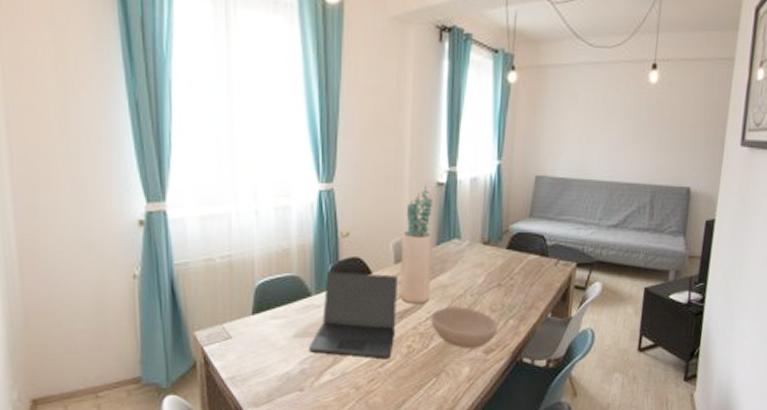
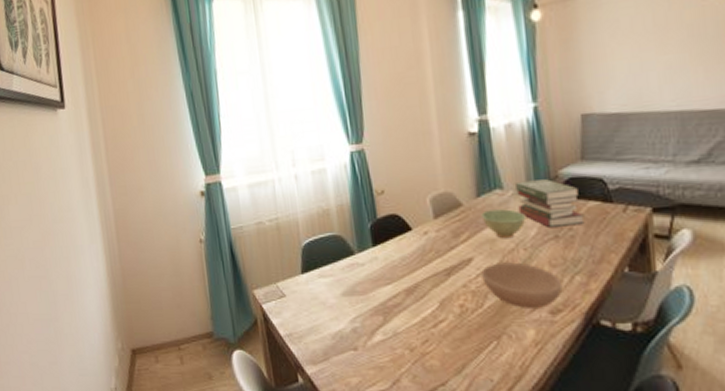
laptop: present [309,271,398,360] -> none [358,229,445,319]
vase: present [400,184,433,305] -> none [438,136,478,261]
bowl: none [438,258,477,286] -> present [481,209,527,239]
books: none [471,233,524,276] -> present [516,179,585,227]

